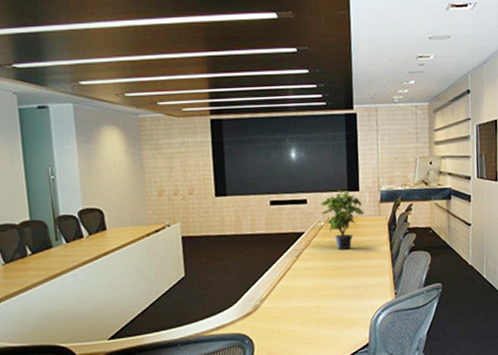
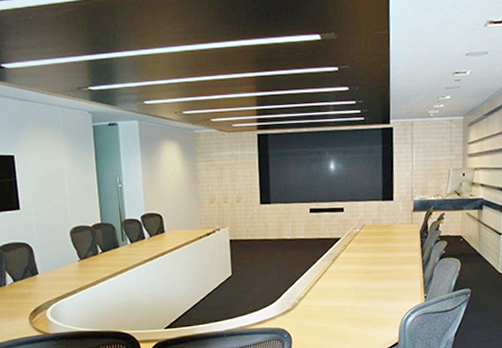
potted plant: present [320,190,364,249] -> none [356,199,398,254]

